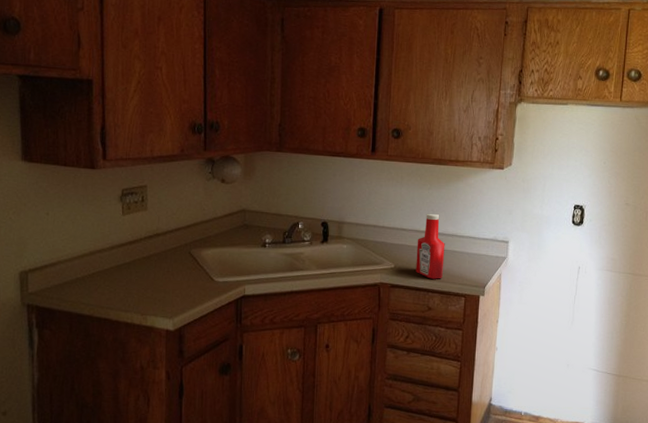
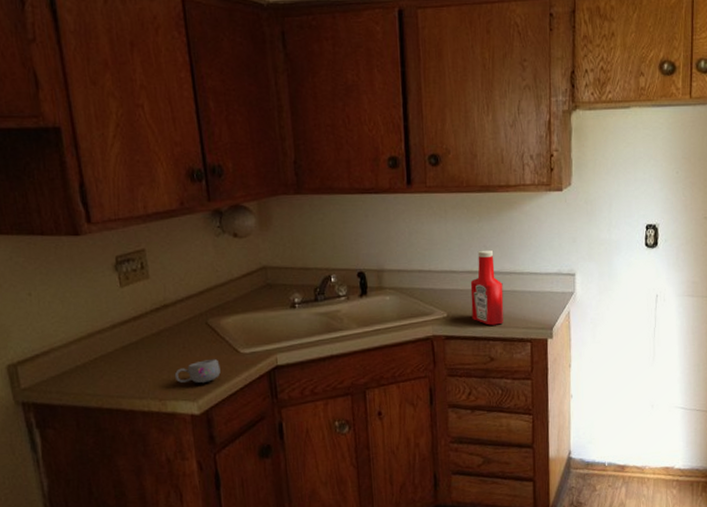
mug: none [157,284,196,303] -> present [174,359,221,383]

